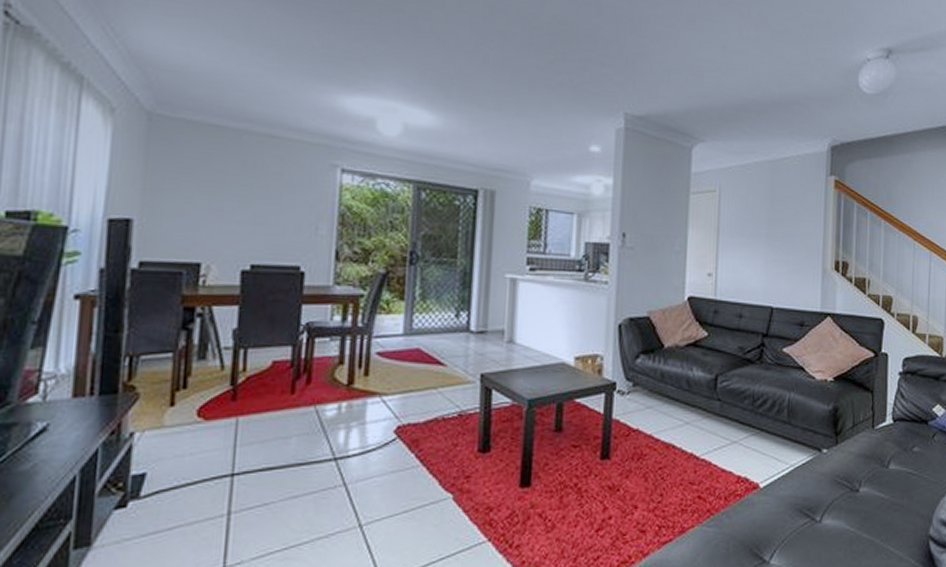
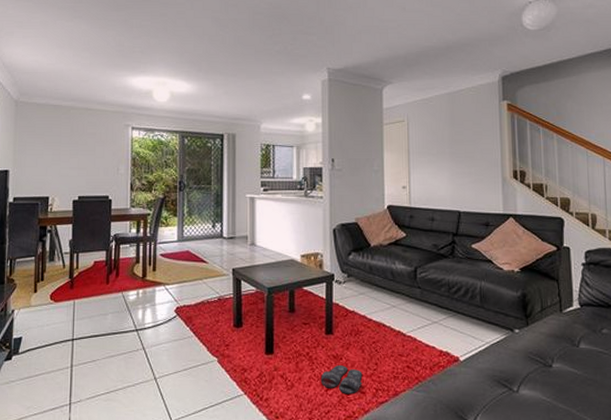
slippers: none [590,498,644,535] -> present [320,365,363,395]

